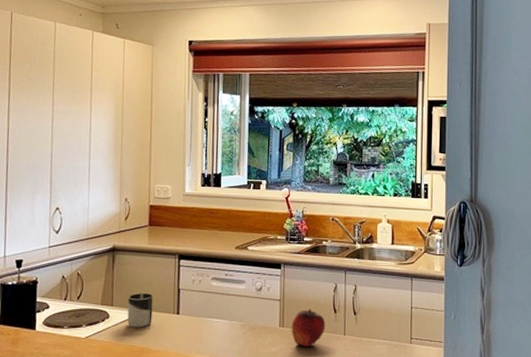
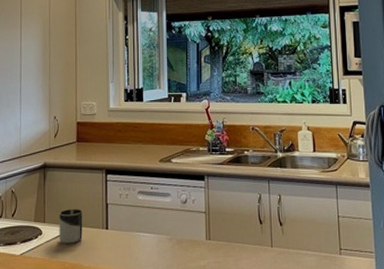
fruit: present [291,308,326,348] -> none [218,220,252,261]

